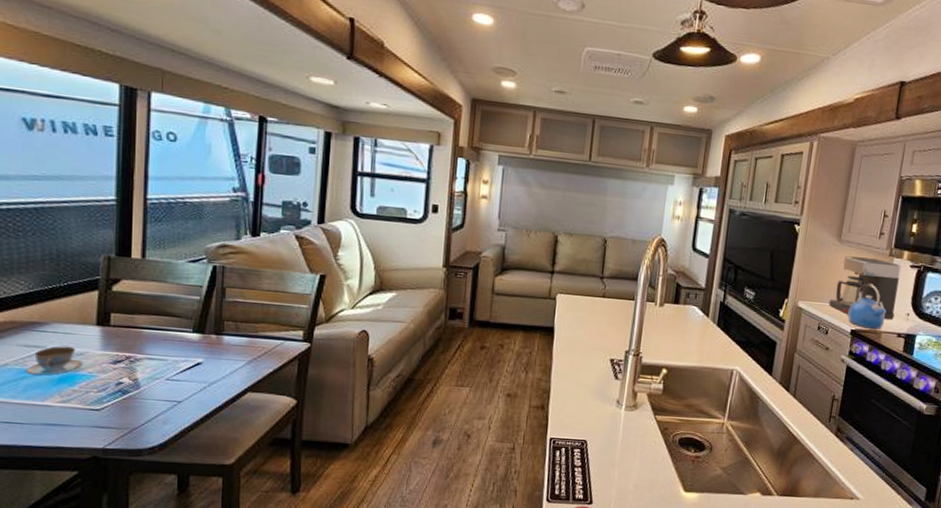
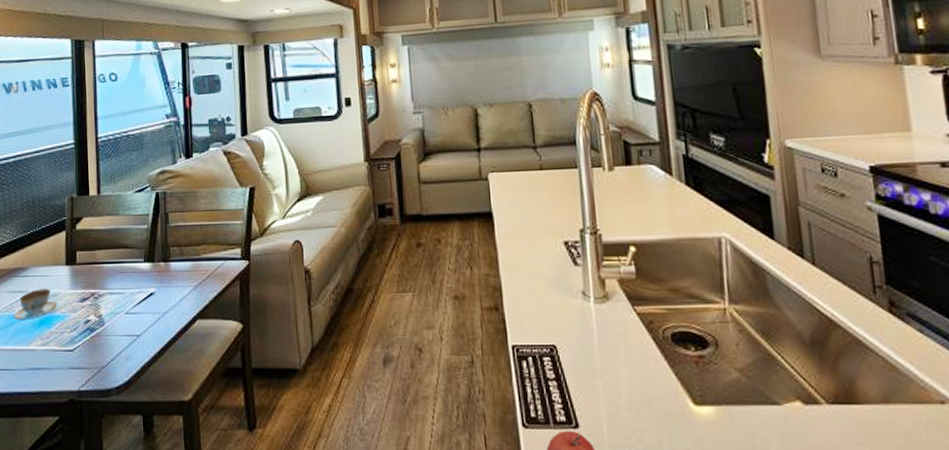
coffee maker: present [829,256,901,320] -> none [827,70,928,148]
kettle: present [848,283,887,330] -> none [858,103,916,163]

